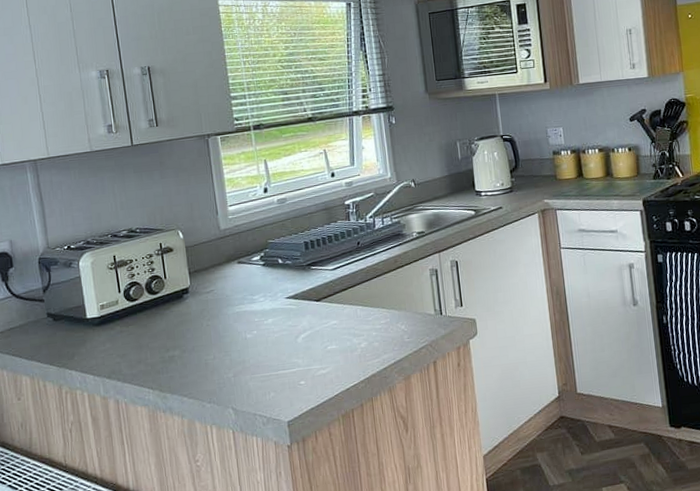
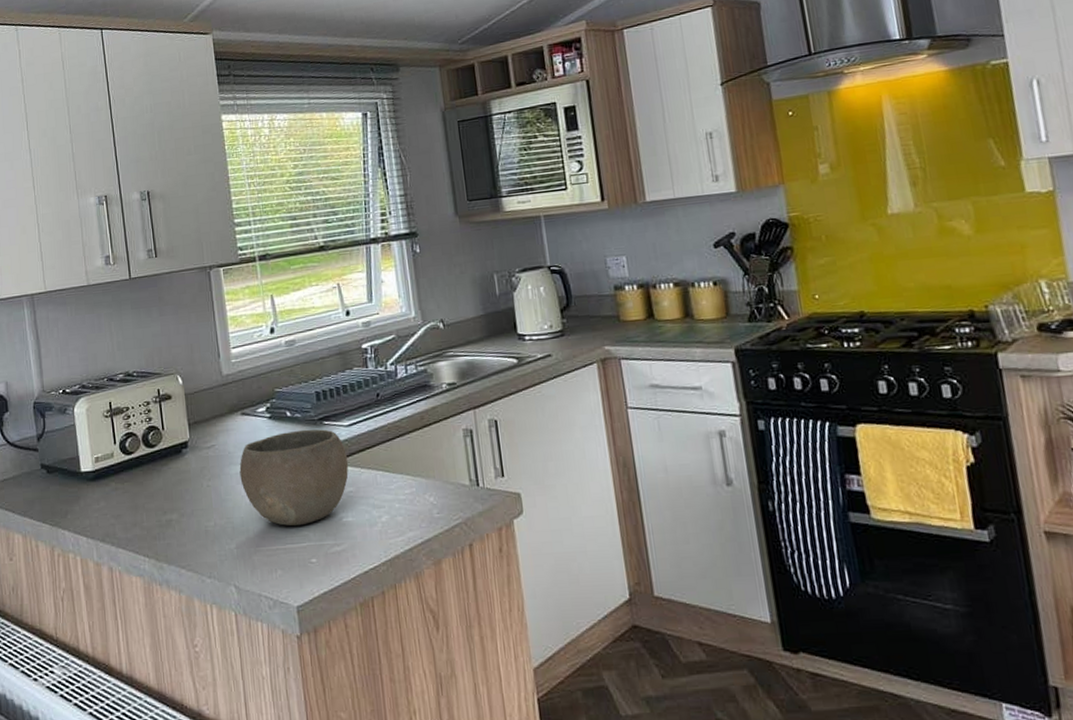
bowl: none [236,273,333,356] -> present [239,429,349,526]

